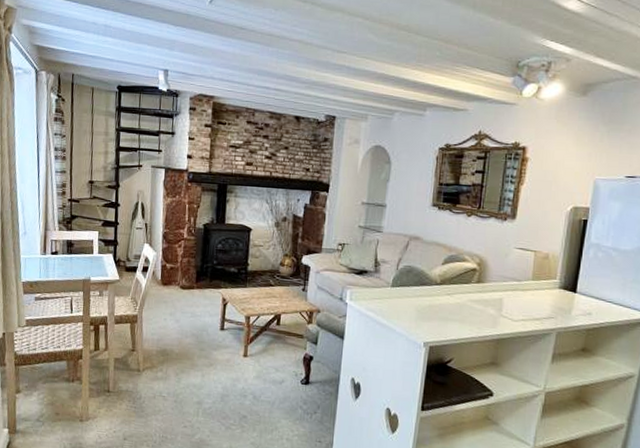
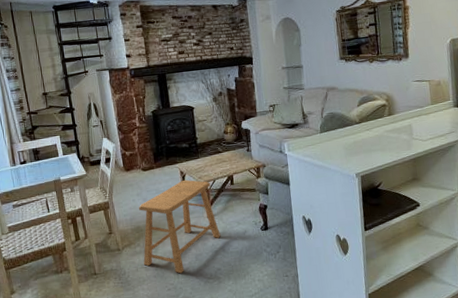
stool: none [163,308,254,412] -> present [138,179,221,274]

